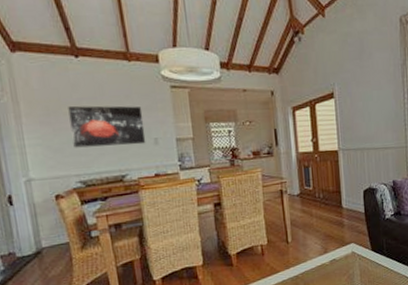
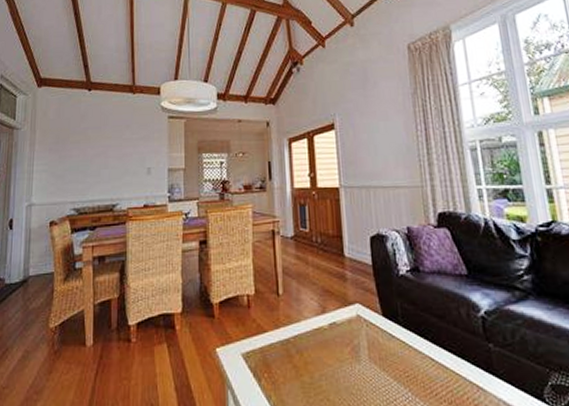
wall art: present [68,105,146,148] -> none [74,134,140,175]

